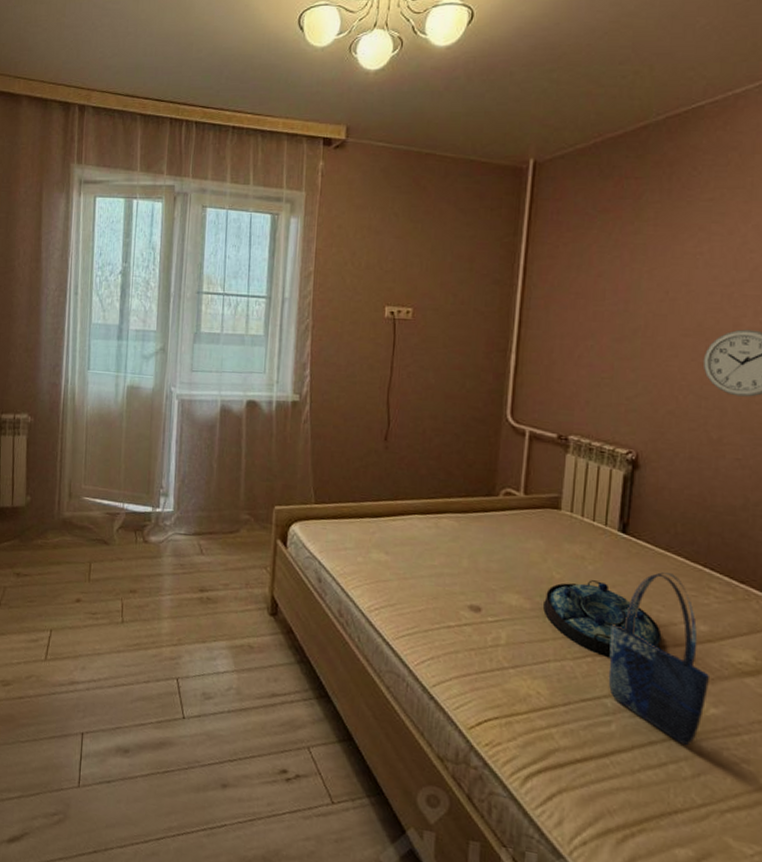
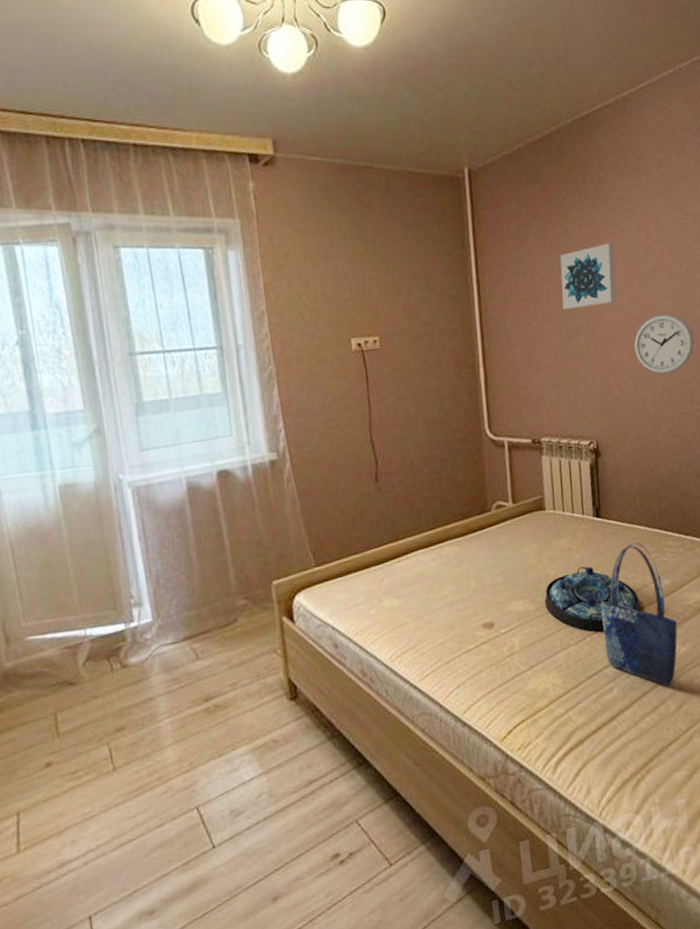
wall art: none [619,246,696,310] -> present [560,243,616,310]

